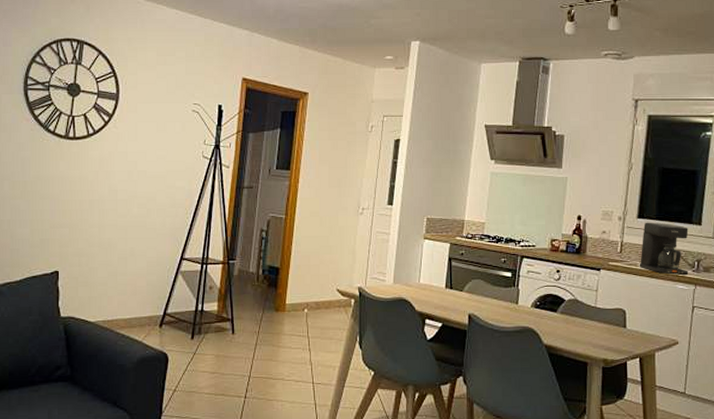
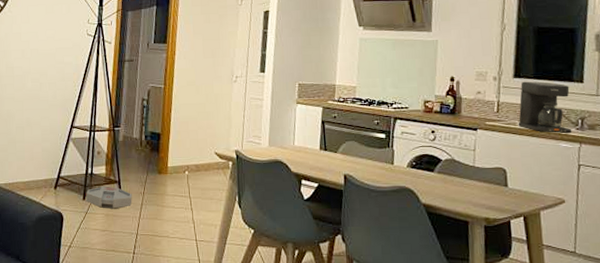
robot vacuum: none [194,325,246,350] -> present [85,186,132,210]

